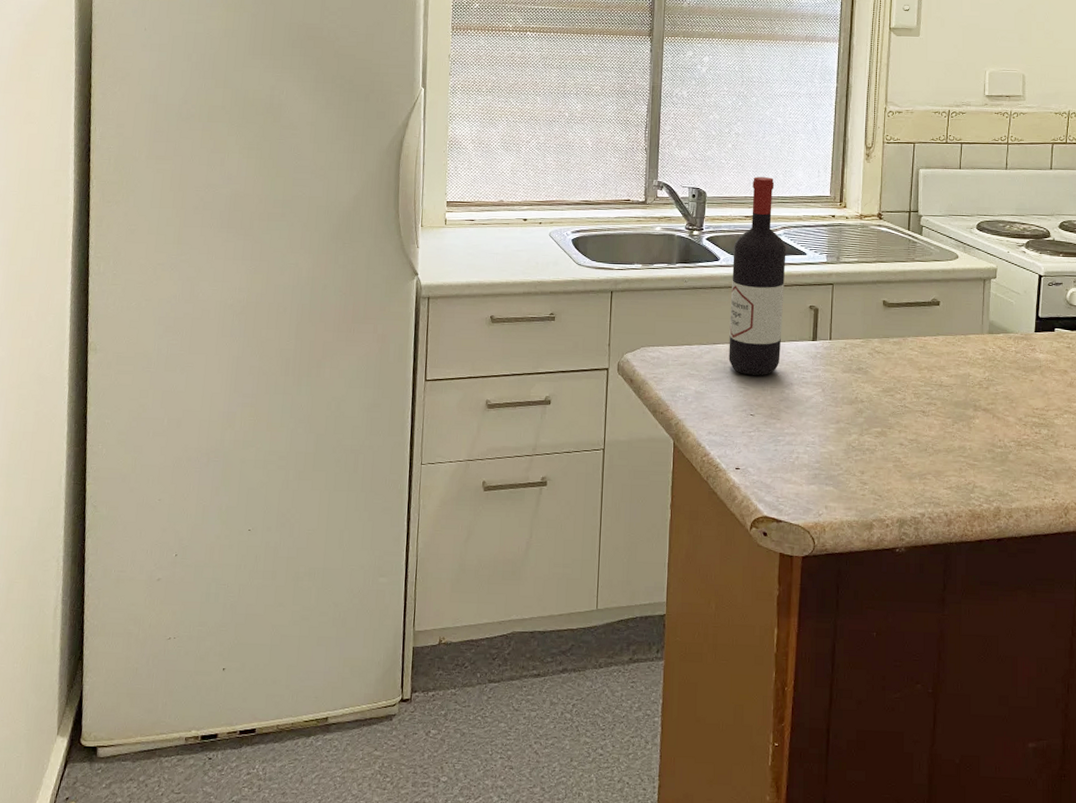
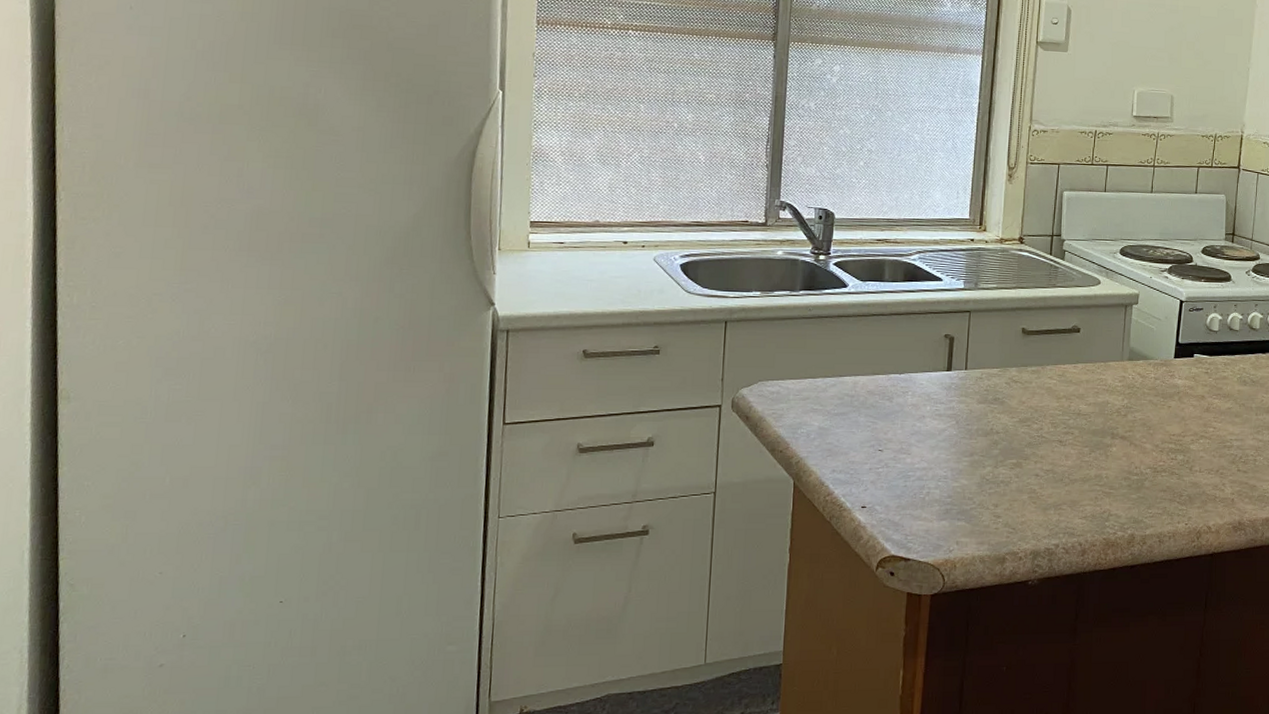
wine bottle: present [728,177,787,376] -> none [856,197,921,409]

